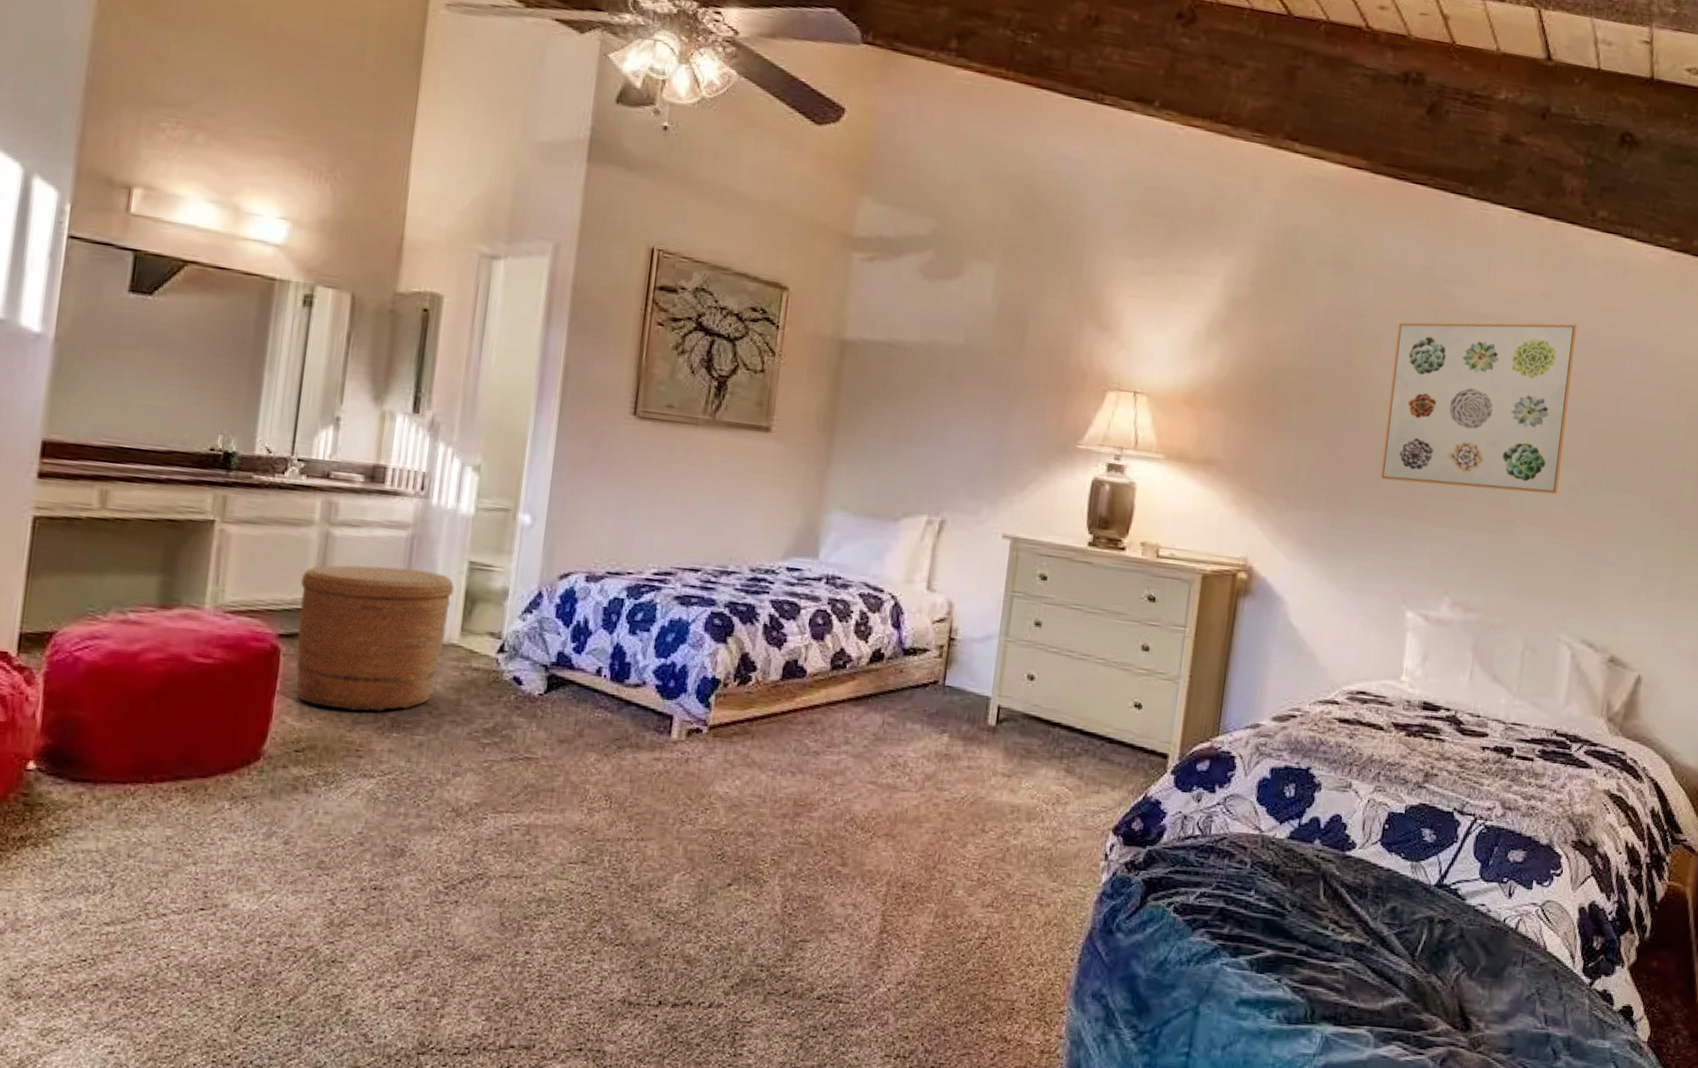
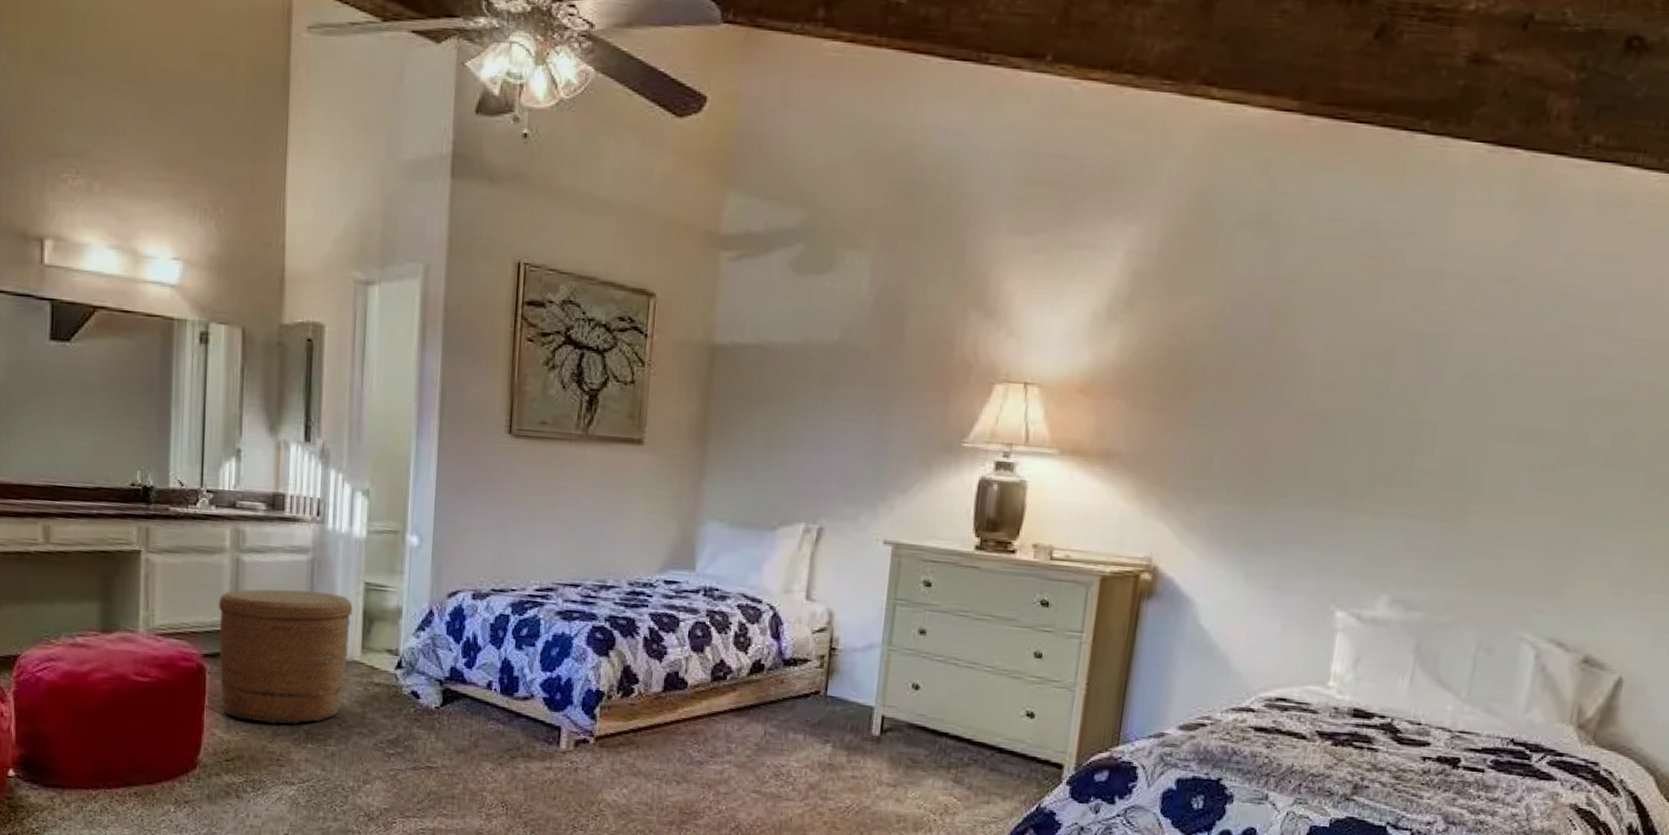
wall art: present [1380,322,1577,495] -> none [1308,275,1559,475]

